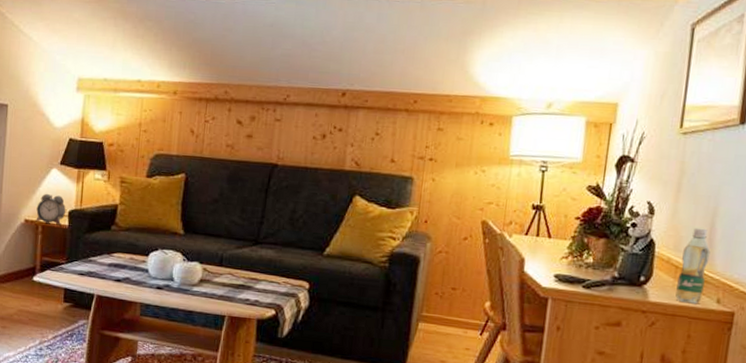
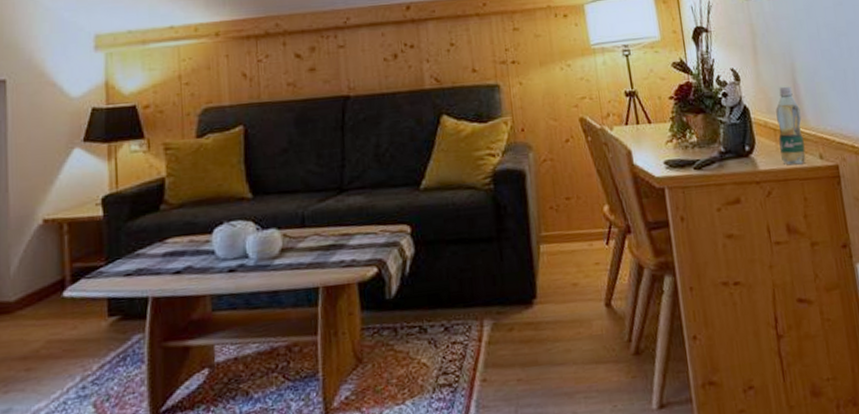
alarm clock: present [35,193,66,225] -> none [58,180,98,220]

